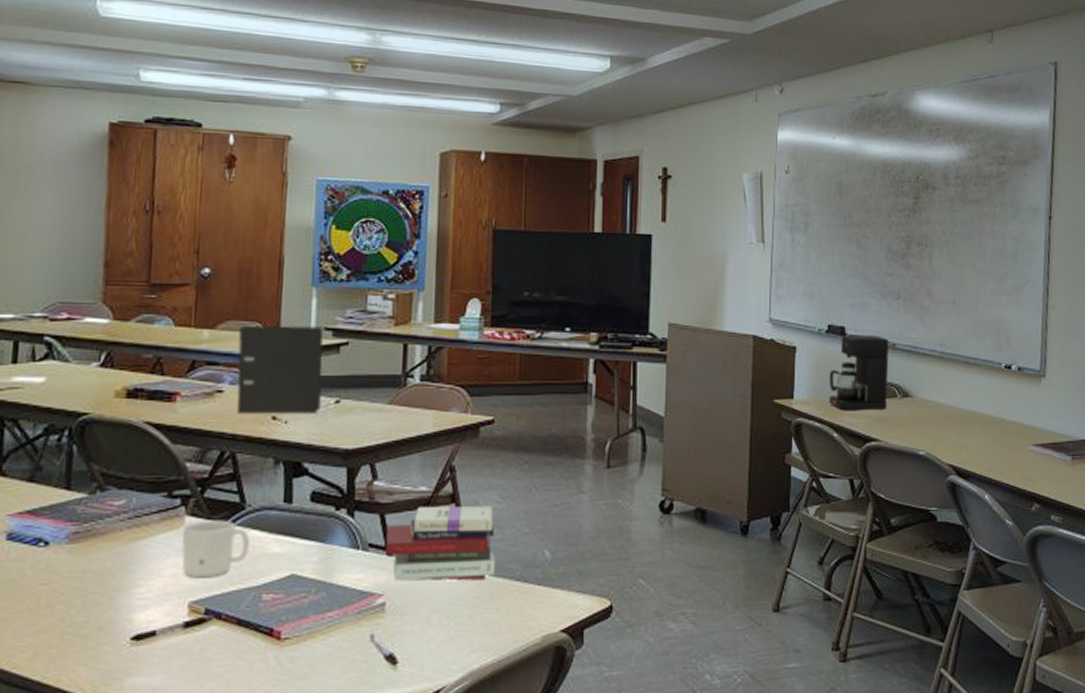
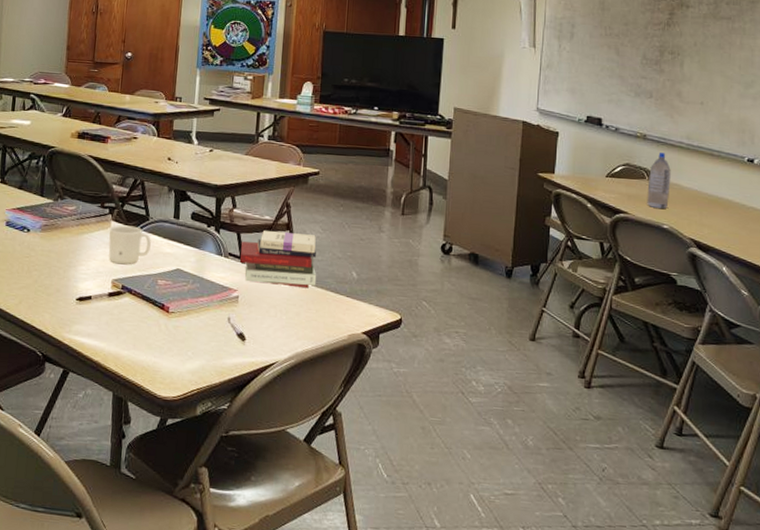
binder: present [236,325,323,415] -> none [145,93,203,158]
coffee maker: present [829,335,890,411] -> none [585,125,641,189]
water bottle: none [900,364,925,431] -> present [647,153,671,208]

